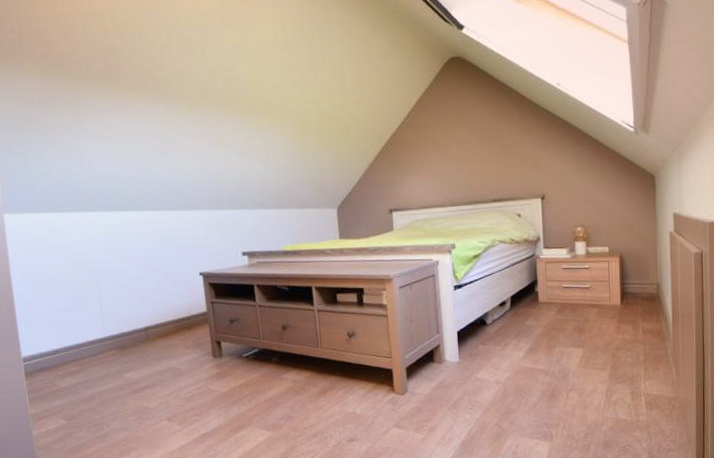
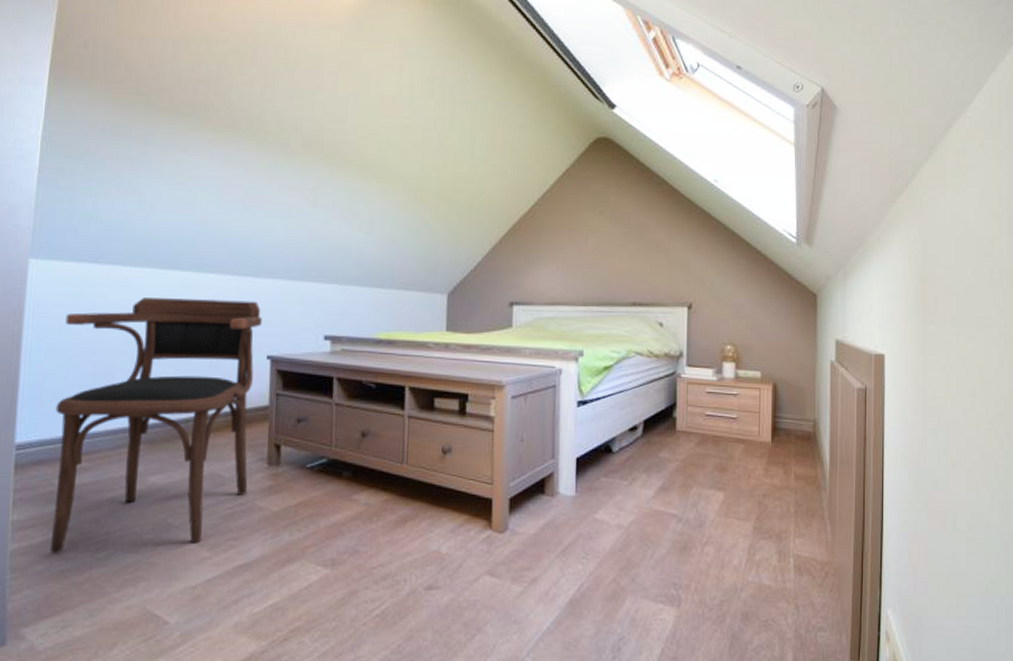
armchair: none [40,230,201,435] -> present [49,297,262,553]

